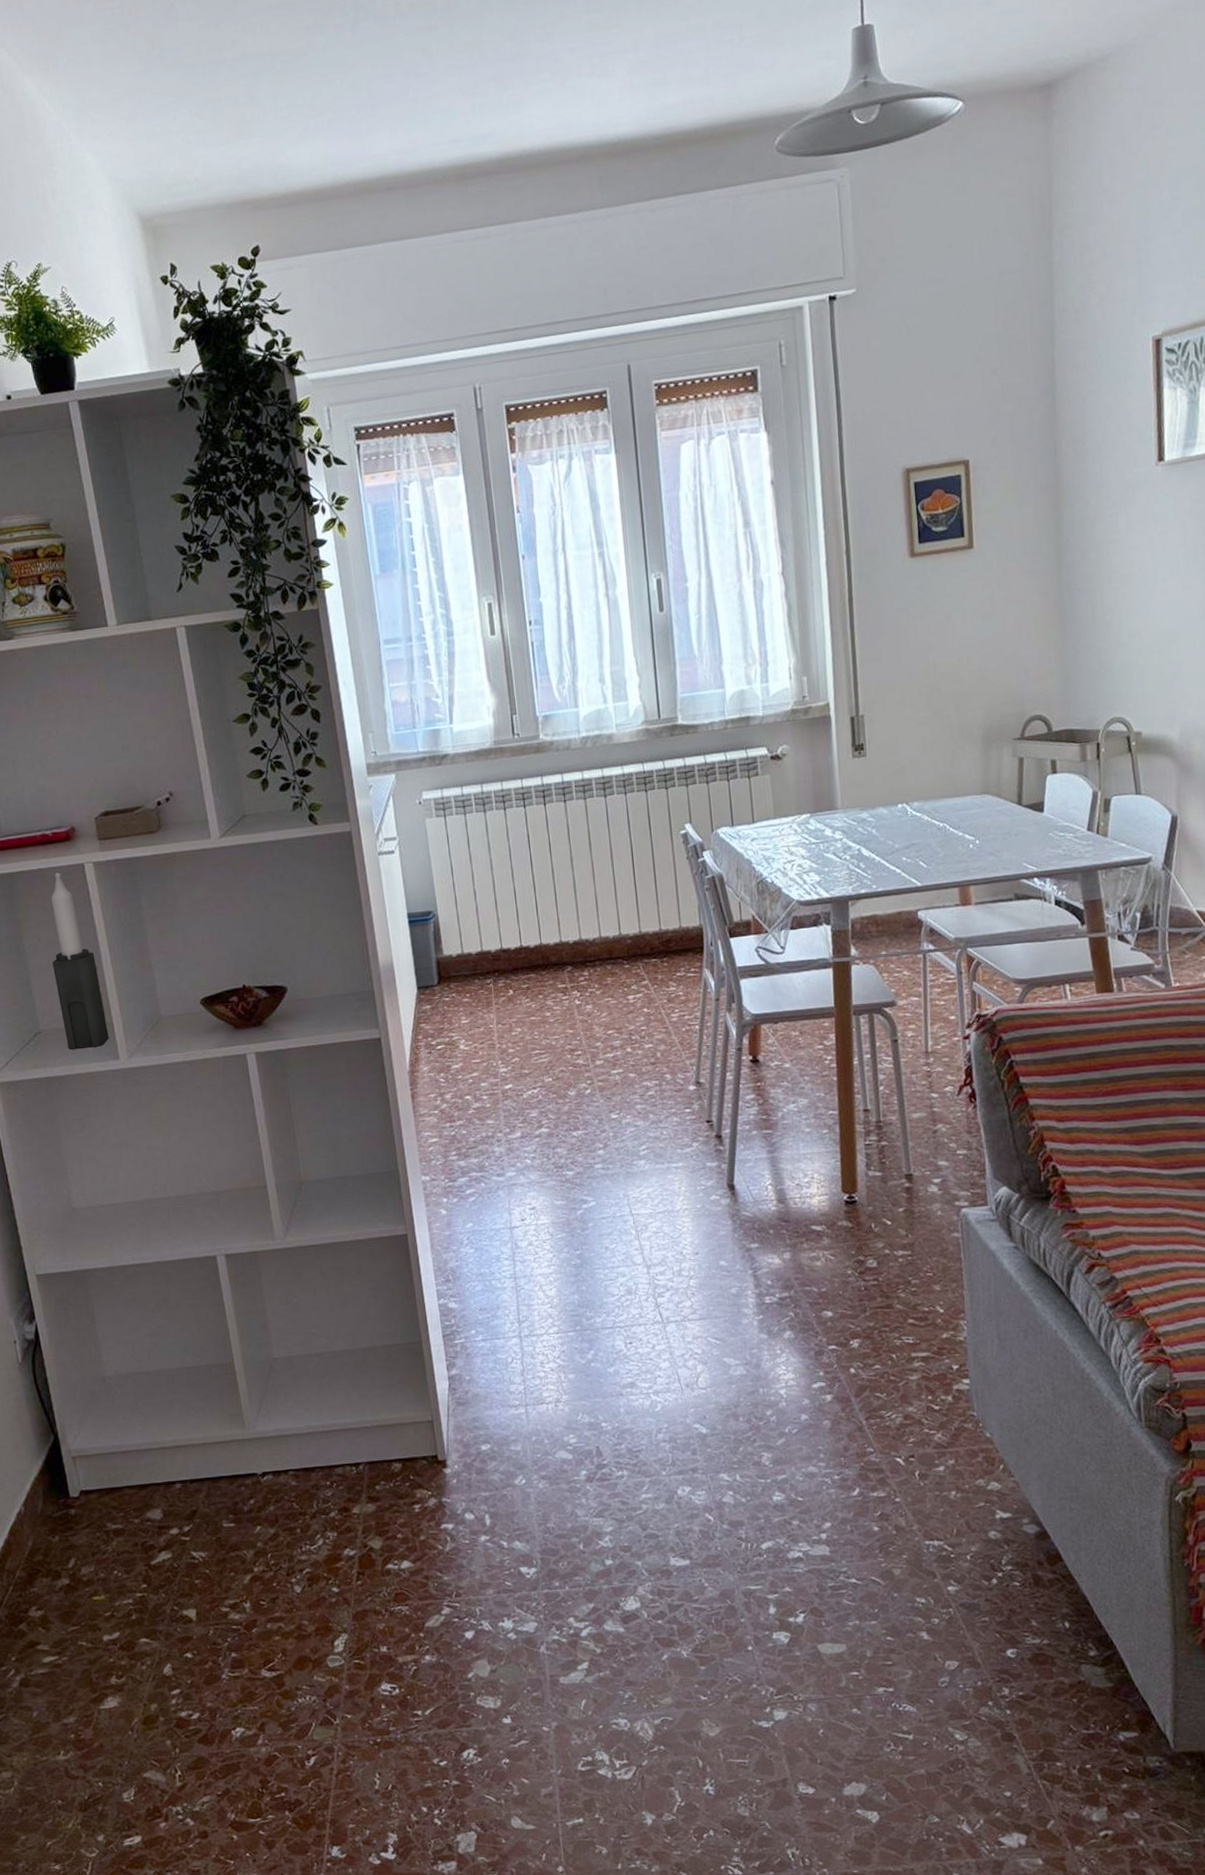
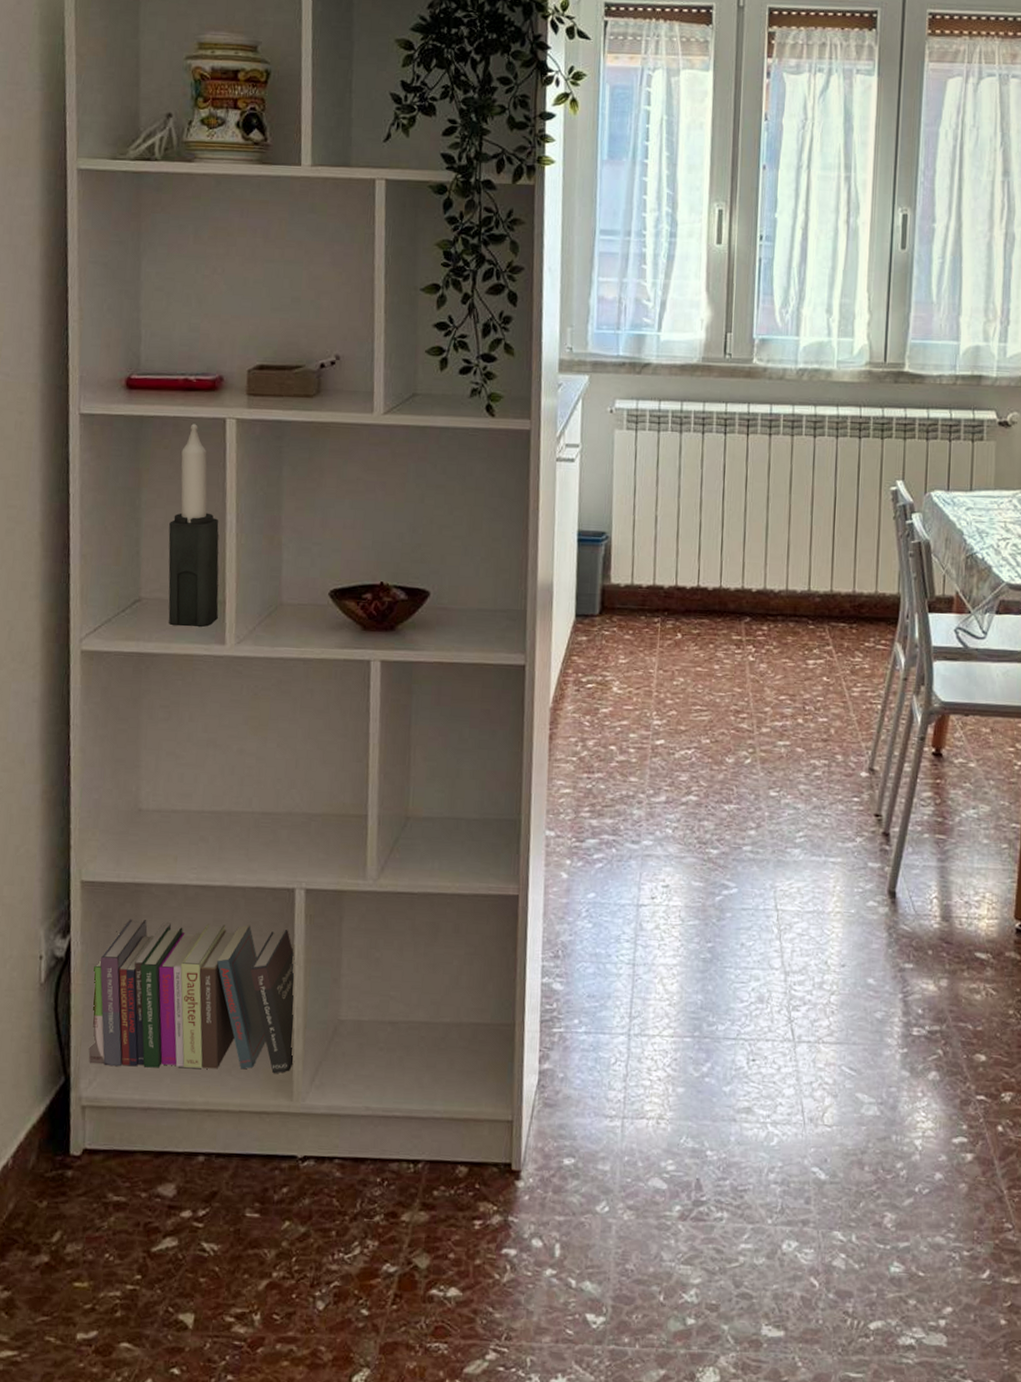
books: none [60,1290,242,1422] -> present [88,919,296,1074]

